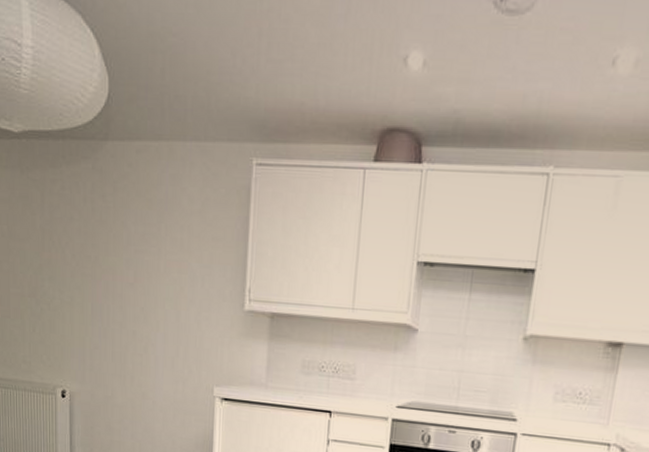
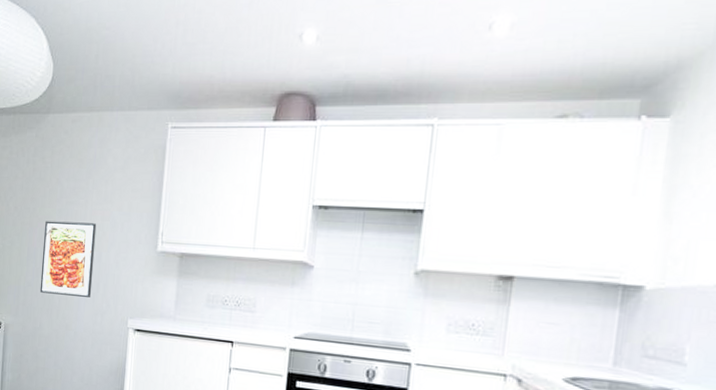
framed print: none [109,272,173,362] -> present [39,221,97,297]

